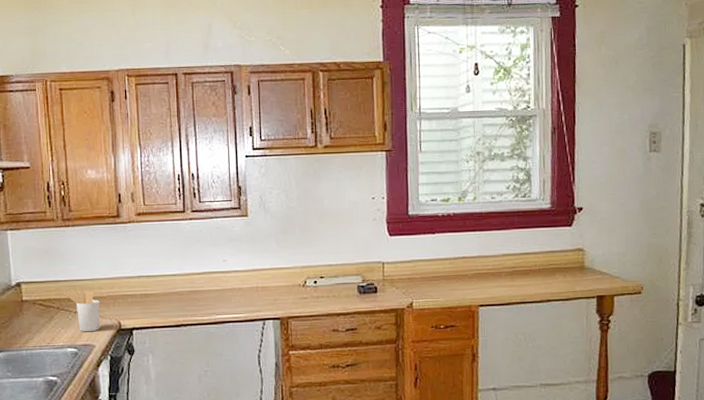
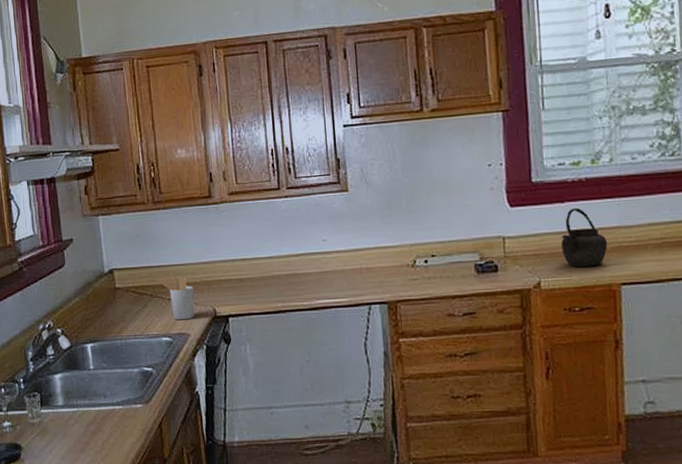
kettle: none [431,238,469,291] -> present [561,207,608,268]

